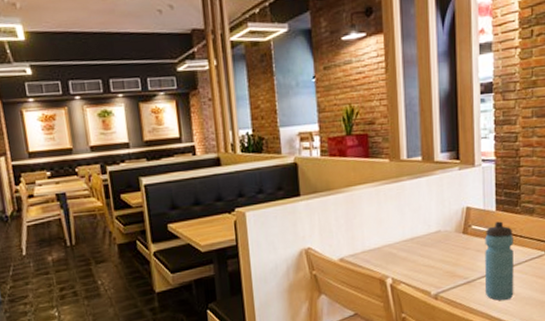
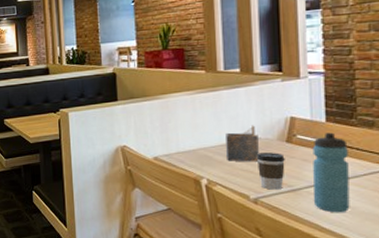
napkin holder: none [409,217,439,257] -> present [226,125,259,162]
coffee cup: none [436,245,462,284] -> present [256,152,285,190]

